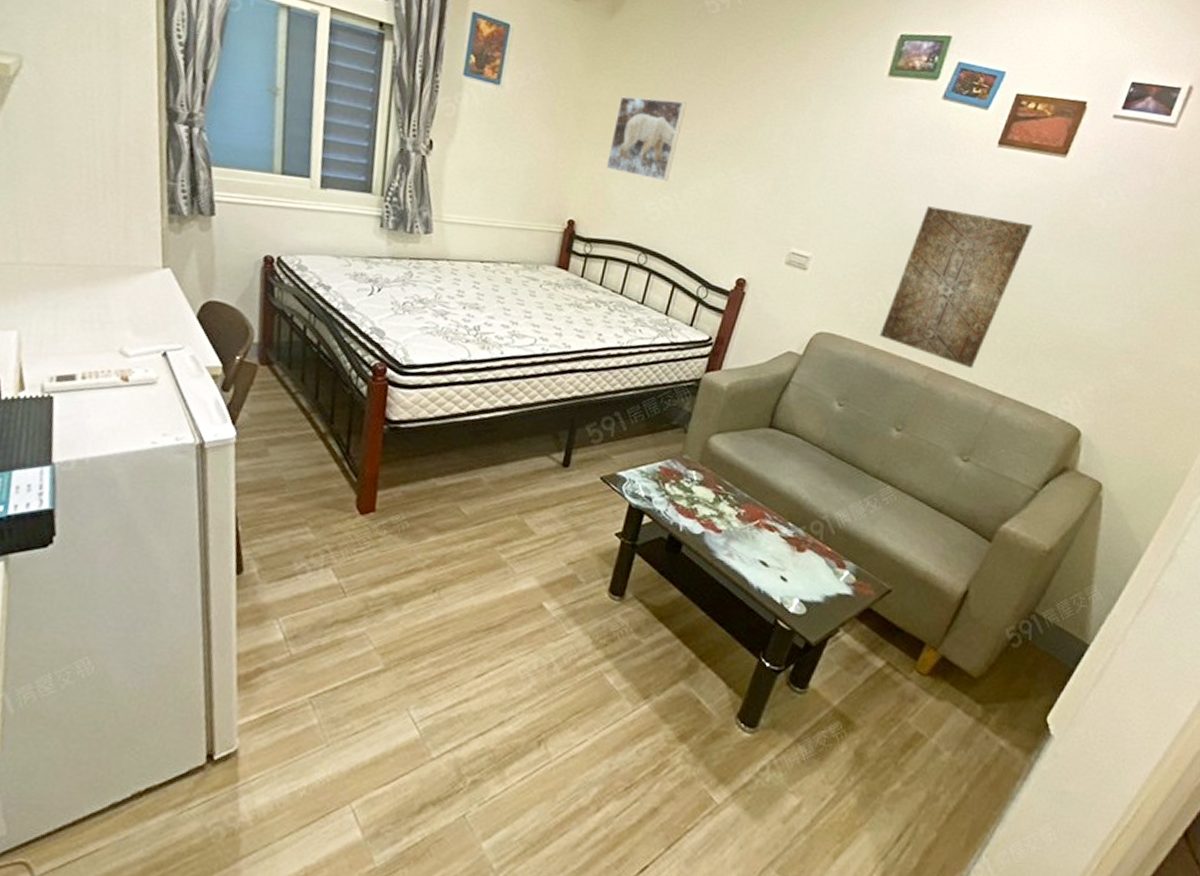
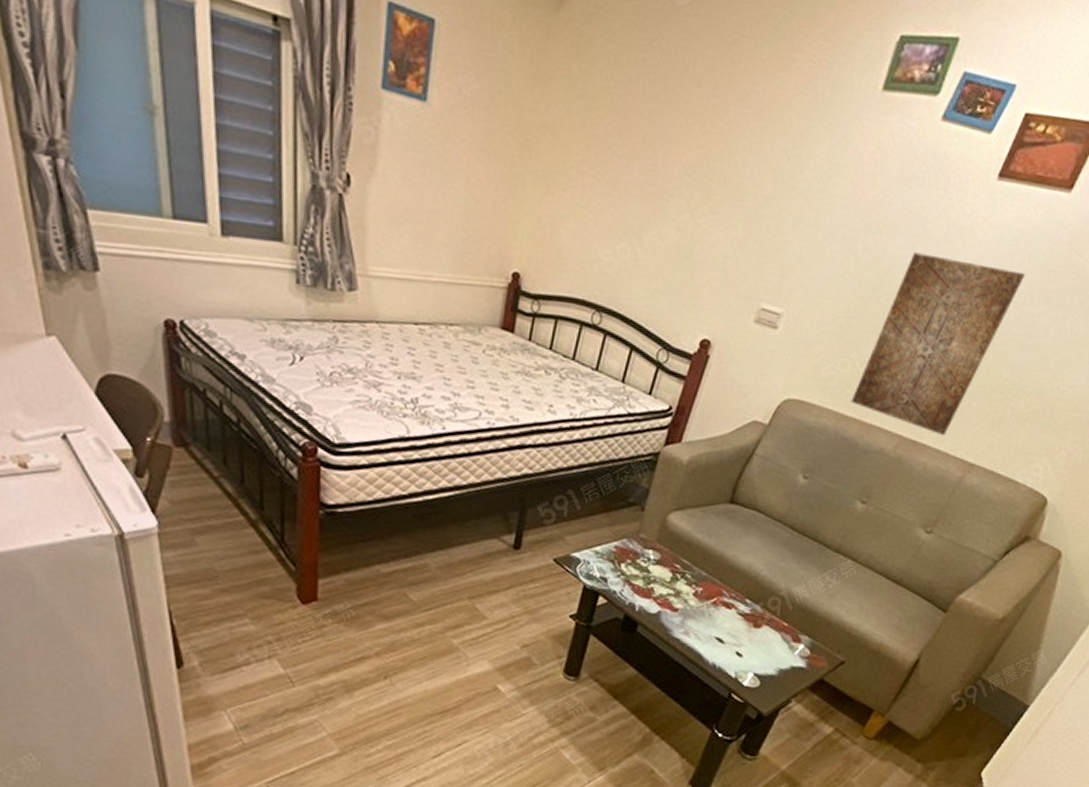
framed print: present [606,96,687,182] -> none [554,116,648,226]

